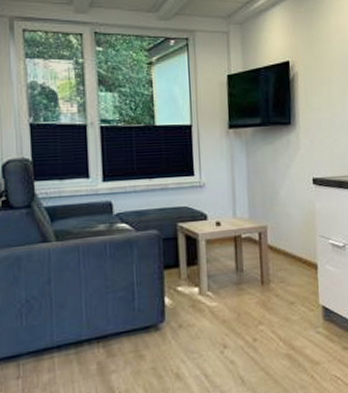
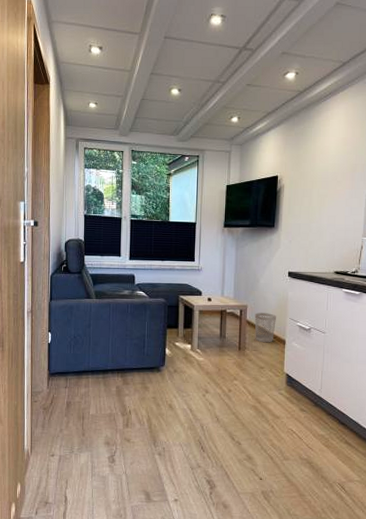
wastebasket: none [277,232,304,271] -> present [254,313,276,343]

